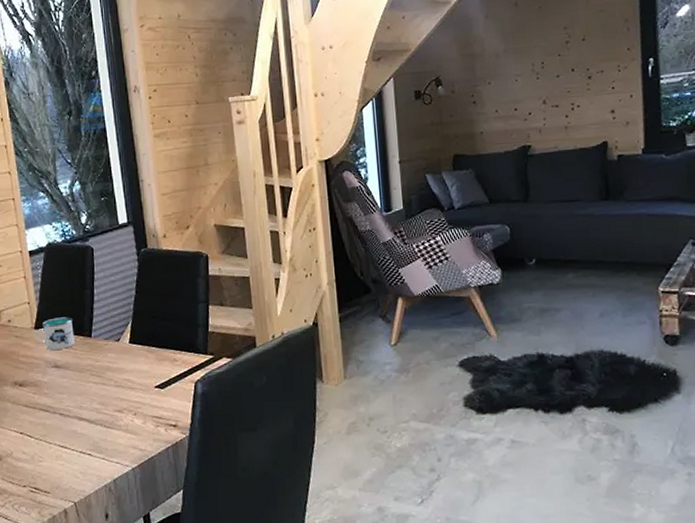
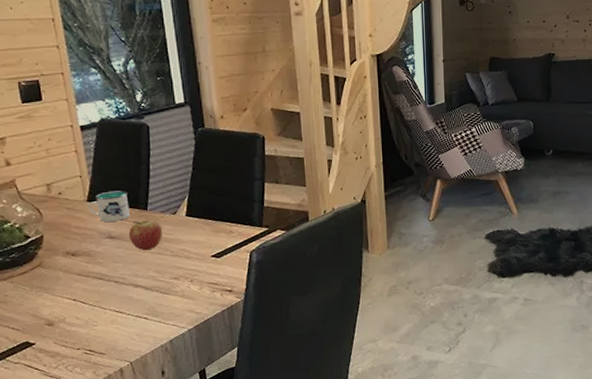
fruit: none [73,347,107,381] -> present [128,219,163,251]

